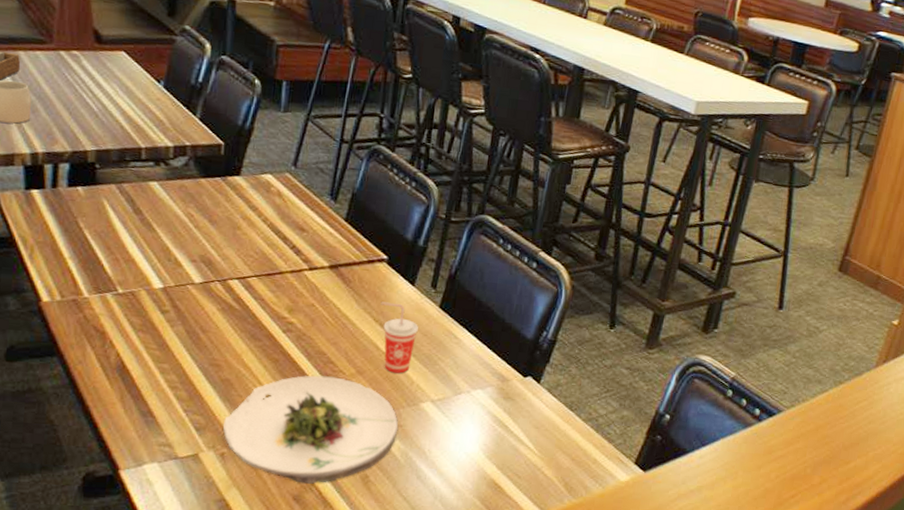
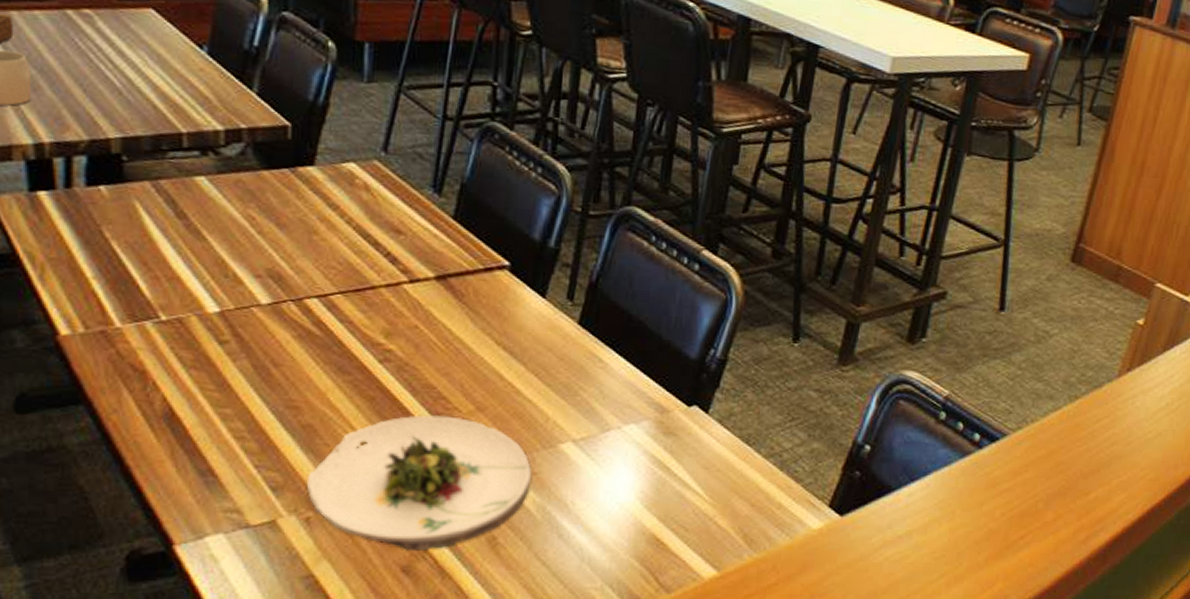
beverage cup: present [380,301,418,374] -> none [503,319,553,408]

